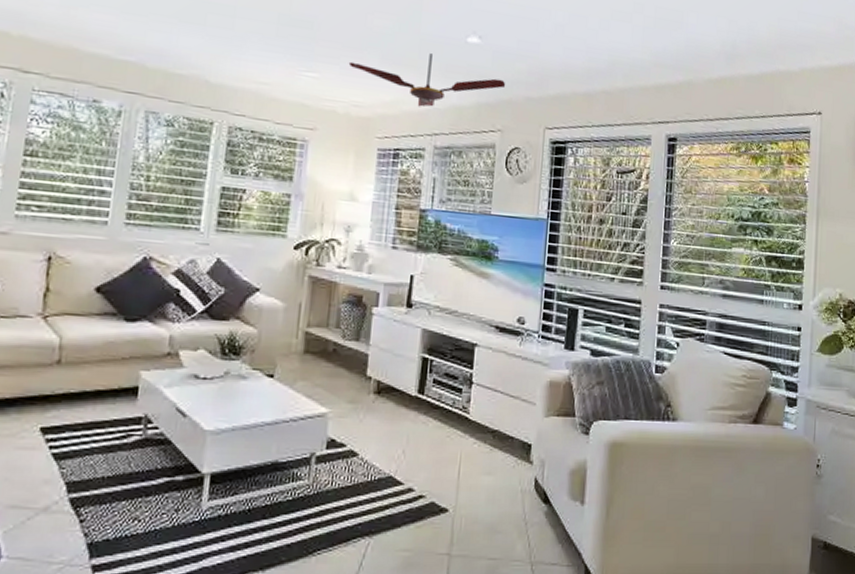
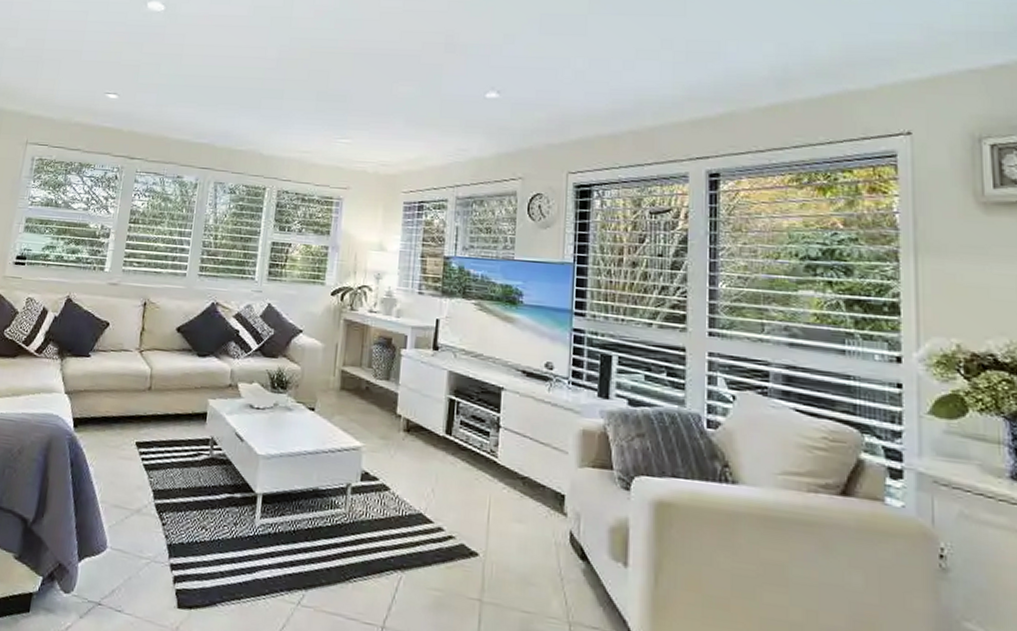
ceiling fan: present [348,53,506,108] -> none [376,112,526,162]

